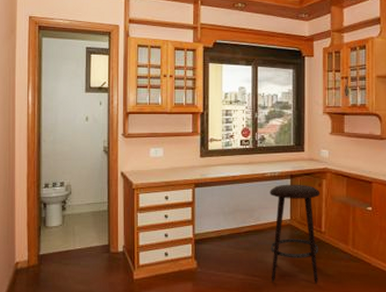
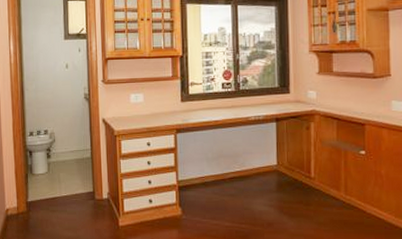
stool: present [270,184,321,284] -> none [254,127,309,232]

